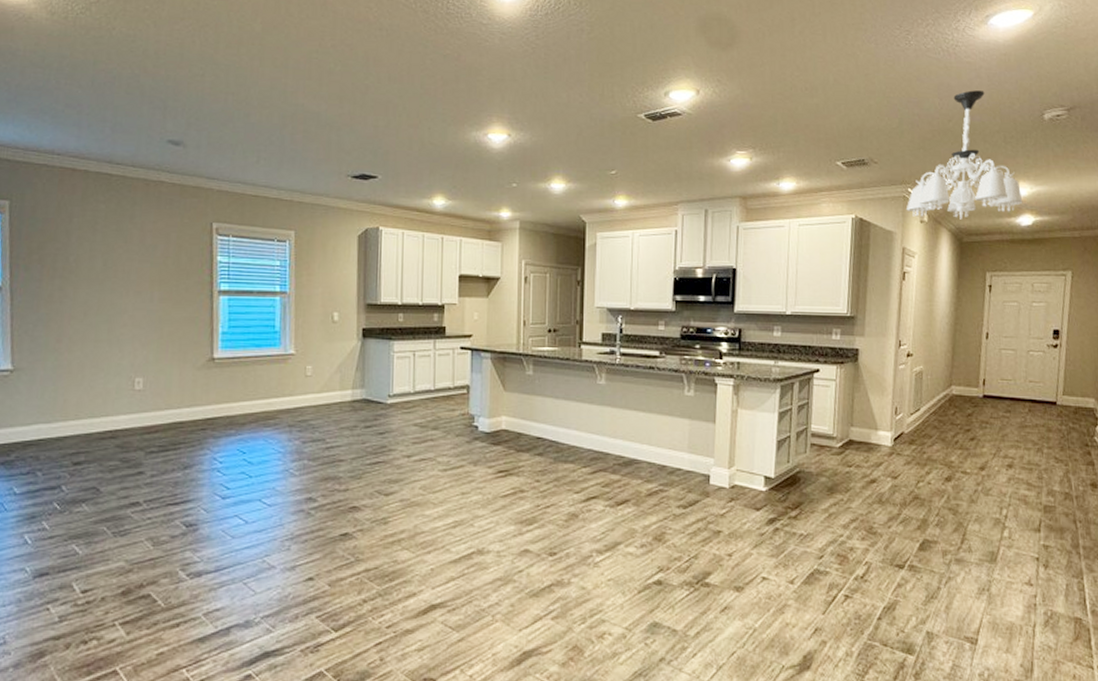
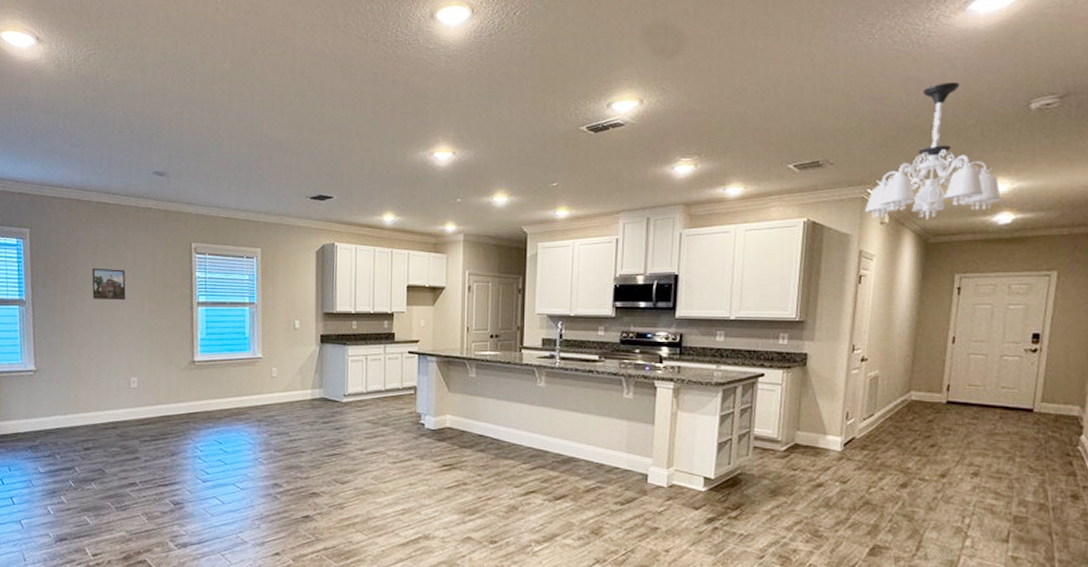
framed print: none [88,250,131,288] -> present [92,269,126,301]

